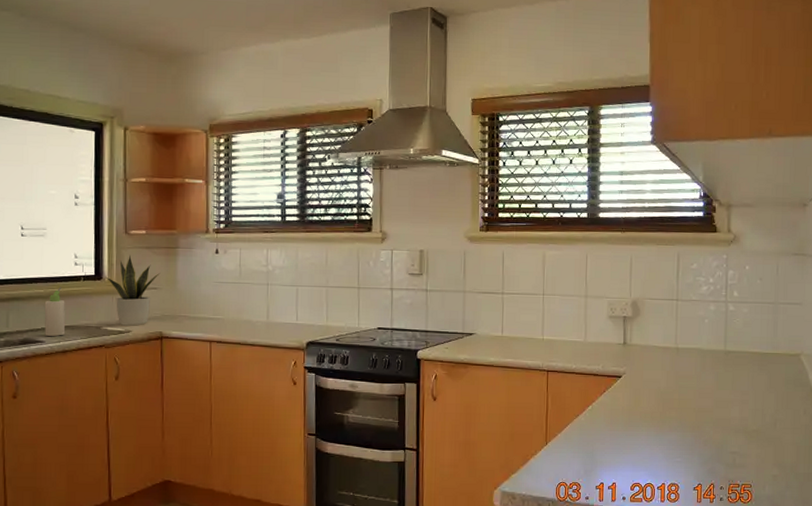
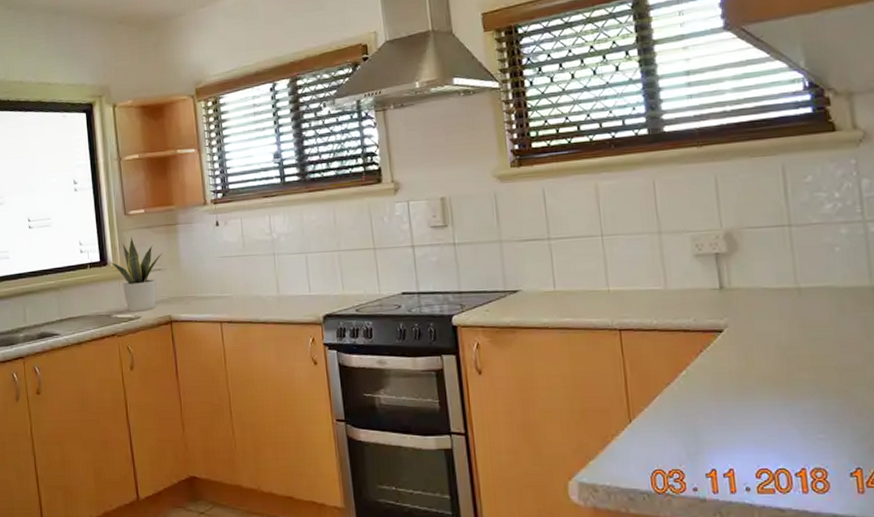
bottle: present [44,287,66,336] -> none [56,277,79,328]

